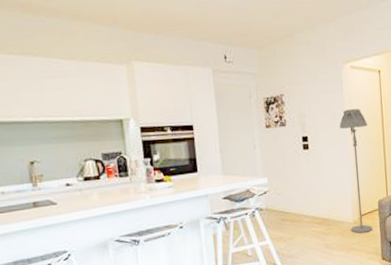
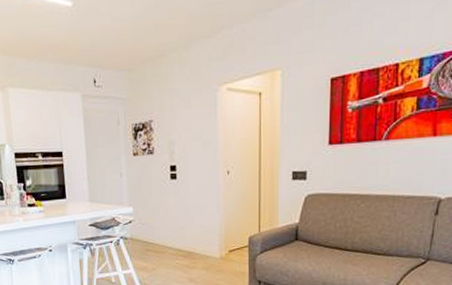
floor lamp: present [339,109,373,234] -> none [211,136,242,270]

